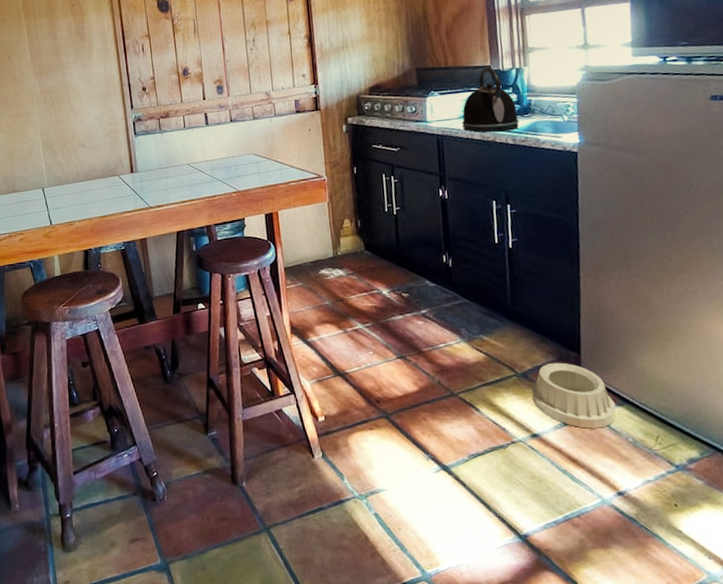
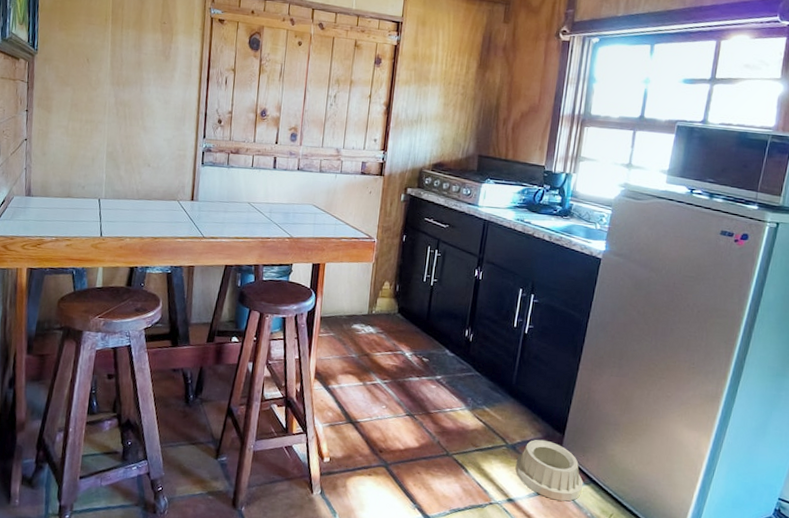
kettle: present [461,67,519,133] -> none [507,166,559,229]

